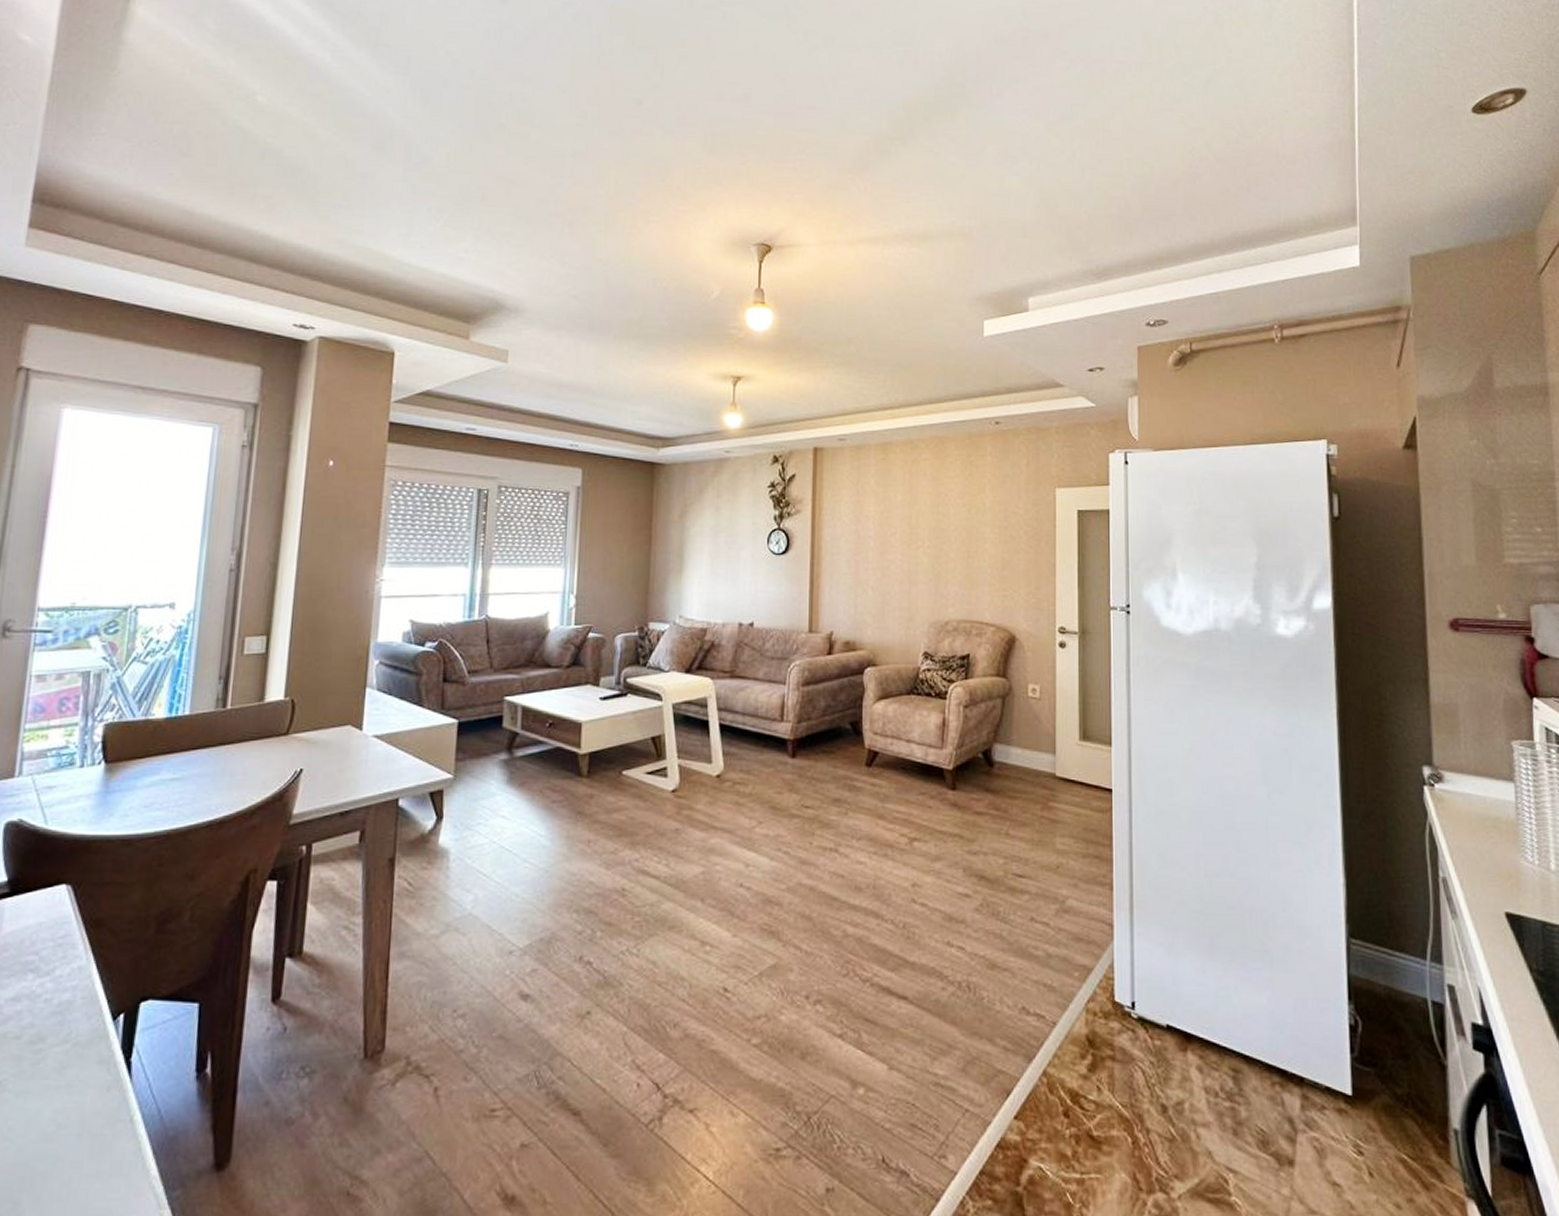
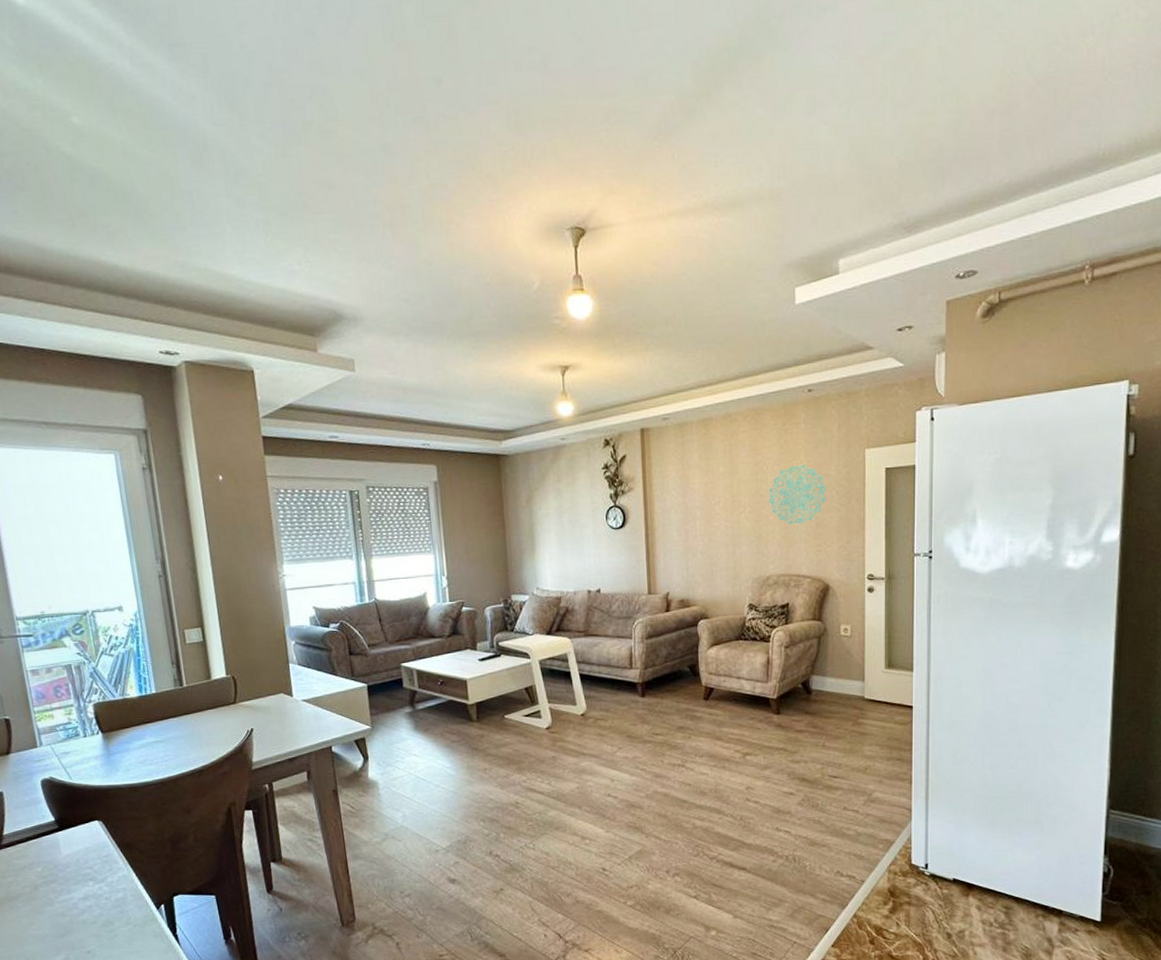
wall decoration: none [950,499,1014,565] -> present [768,465,827,525]

